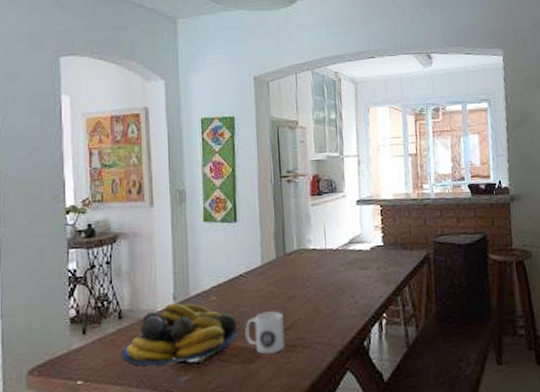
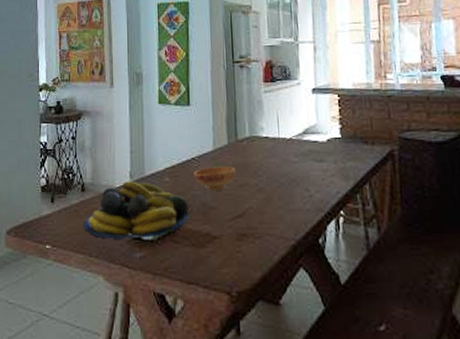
bowl: none [242,280,284,306] -> present [194,167,235,191]
mug: present [245,311,285,355] -> none [196,197,236,240]

